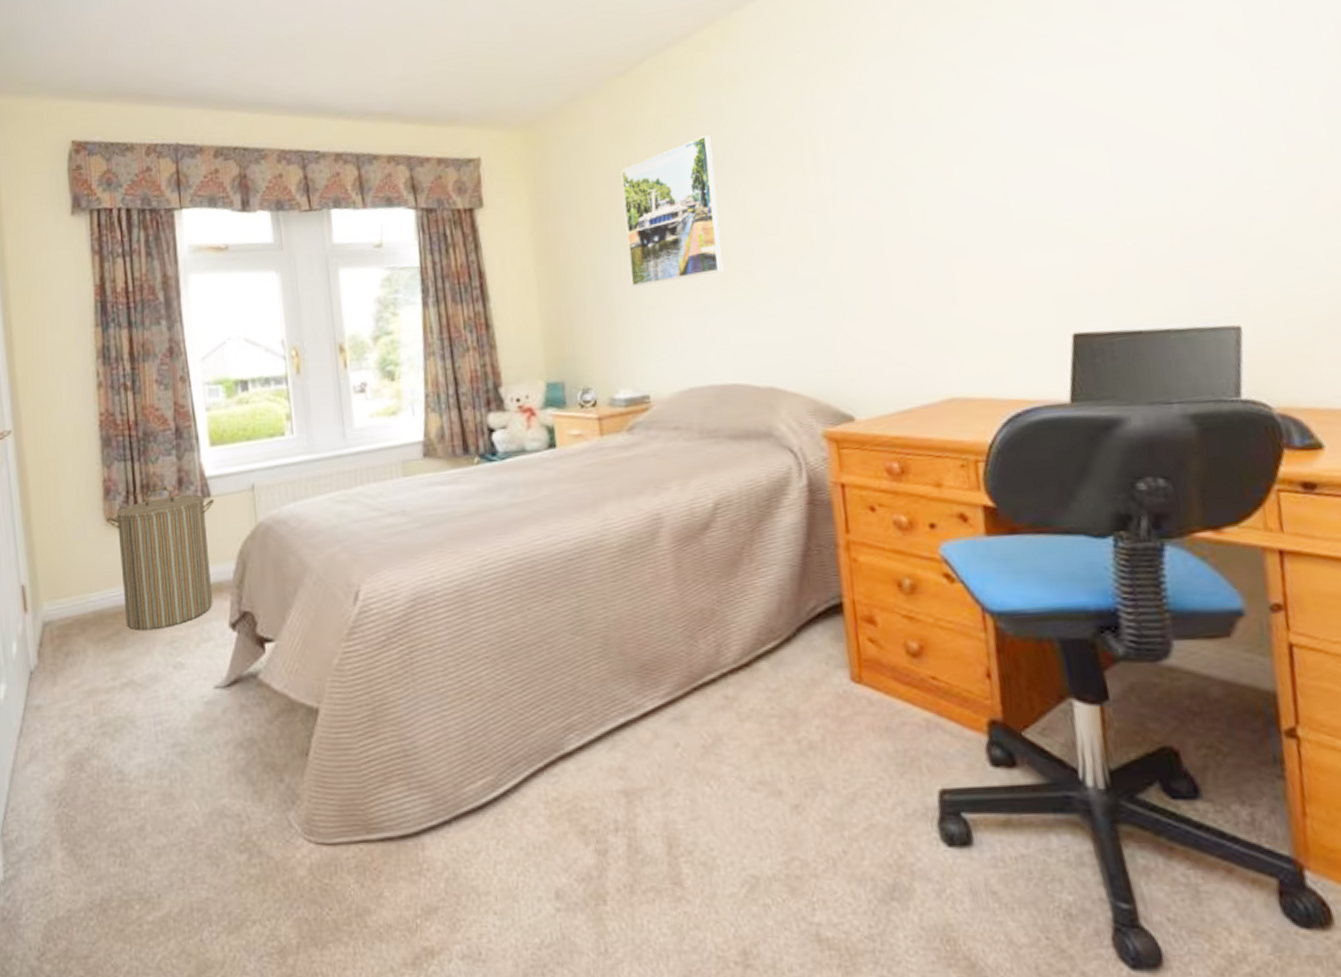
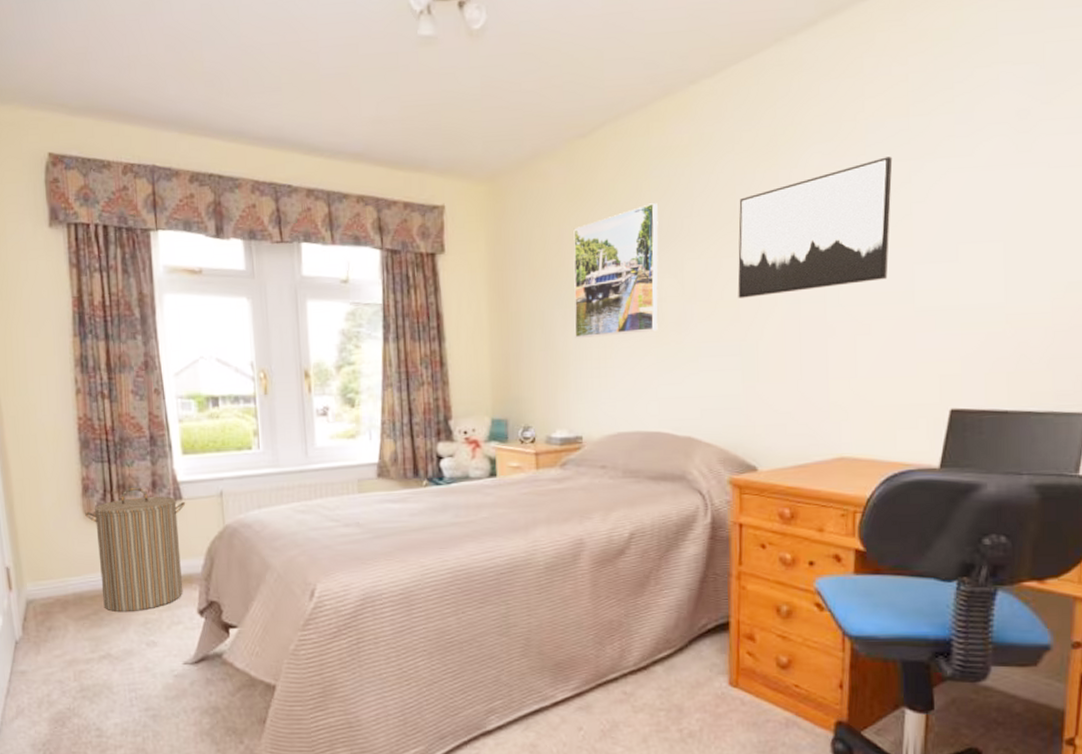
wall art: none [799,64,977,229] -> present [737,157,893,298]

